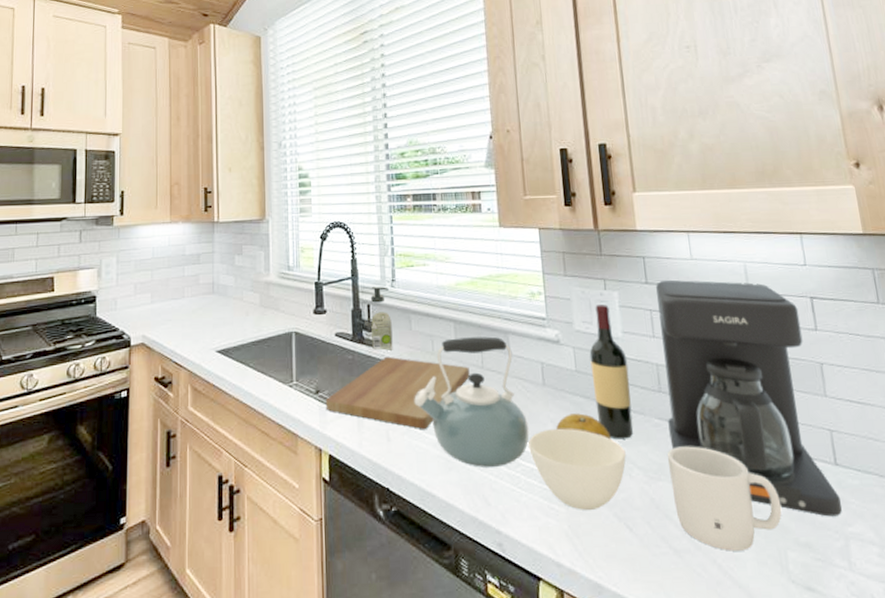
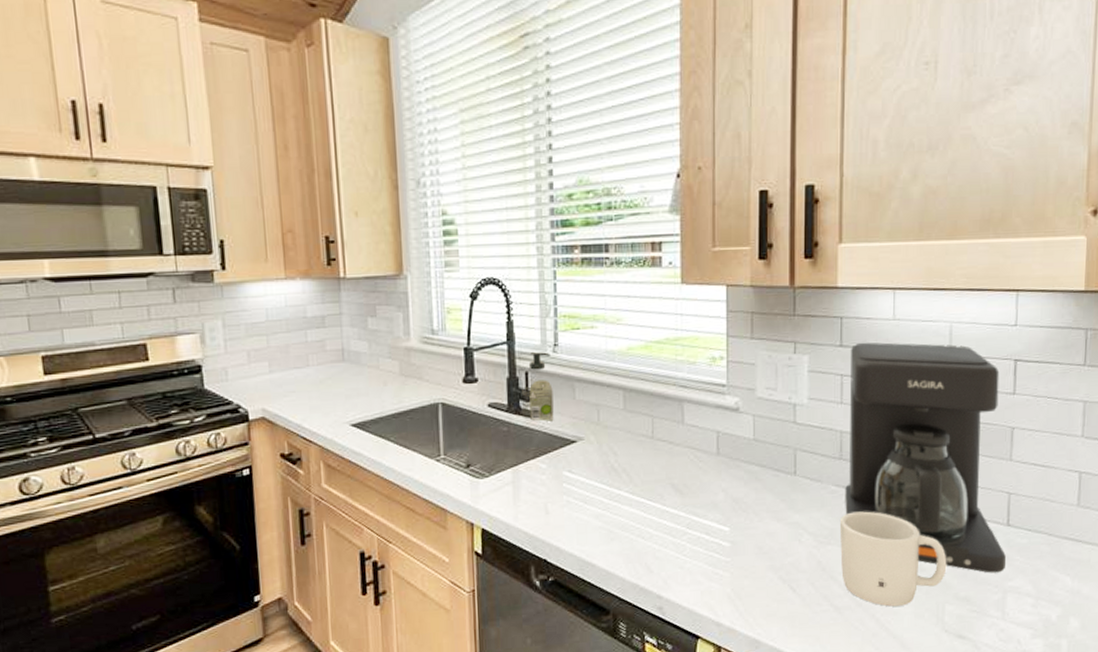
cutting board: present [325,356,470,429] -> none [477,427,638,501]
kettle: present [414,336,529,467] -> none [576,405,698,537]
bowl: present [528,428,626,511] -> none [697,497,797,575]
fruit: present [556,413,611,440] -> none [727,482,784,507]
wine bottle: present [589,305,634,439] -> none [770,369,810,507]

